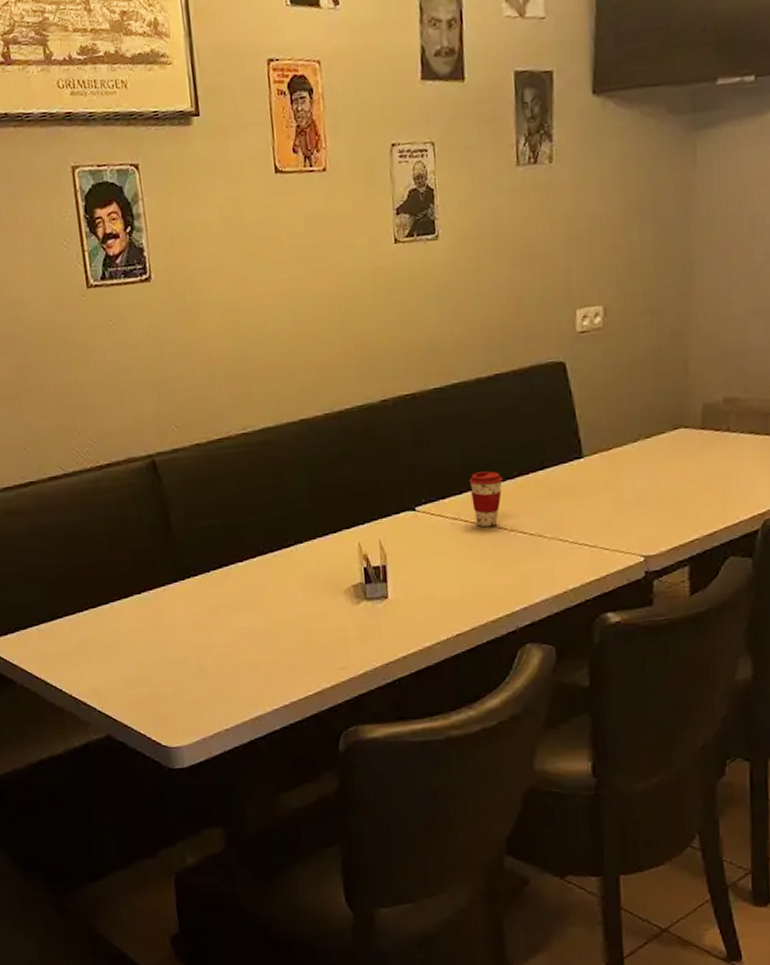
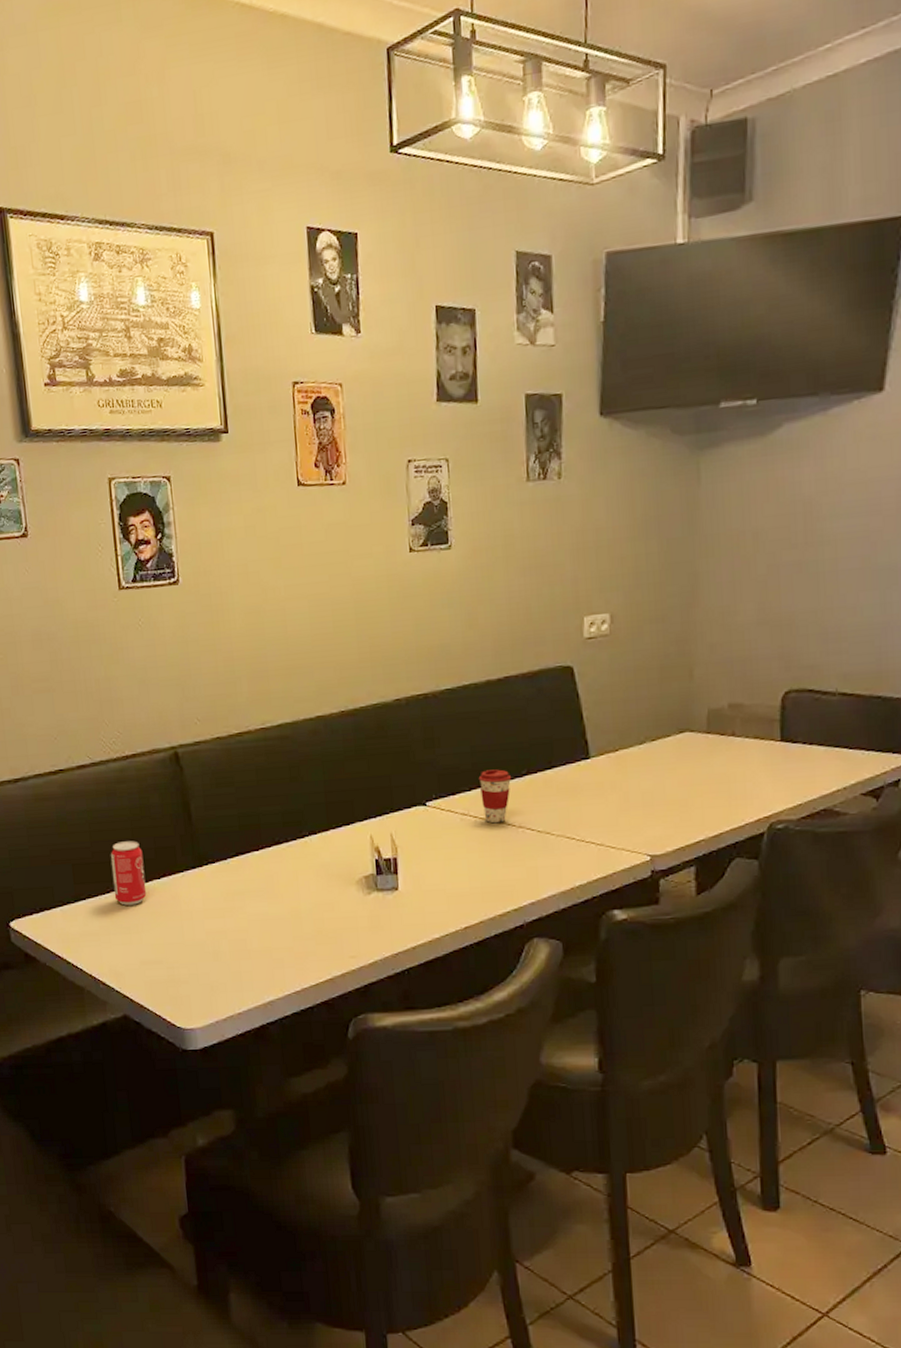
beverage can: none [87,555,127,623] -> present [110,841,147,906]

